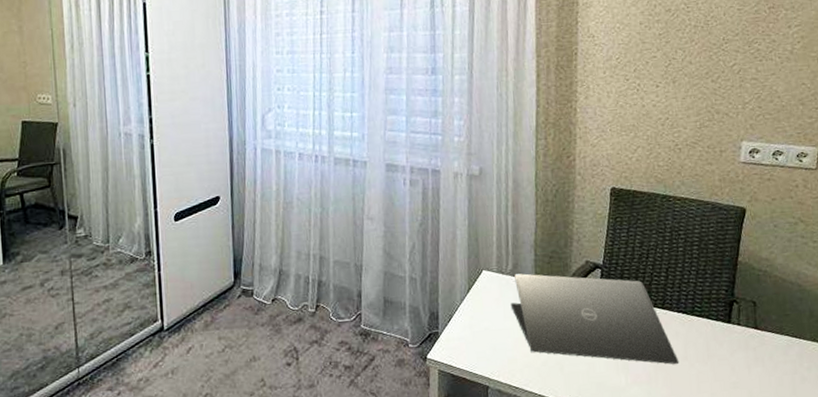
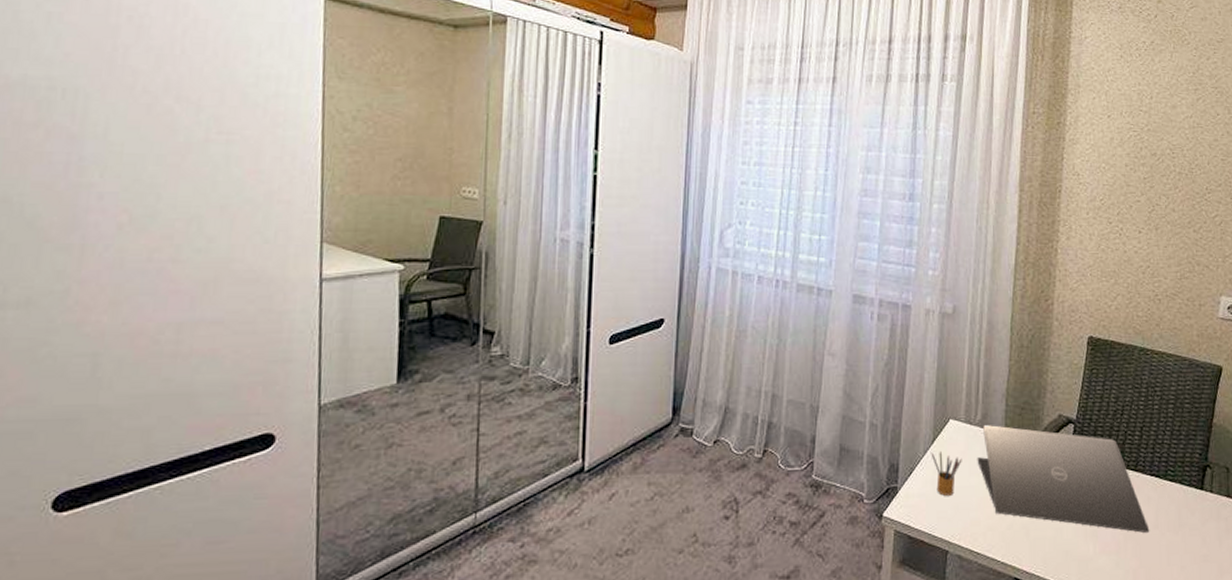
pencil box: none [467,298,497,338] -> present [931,450,962,496]

